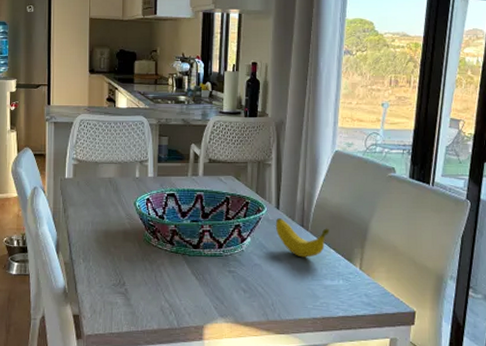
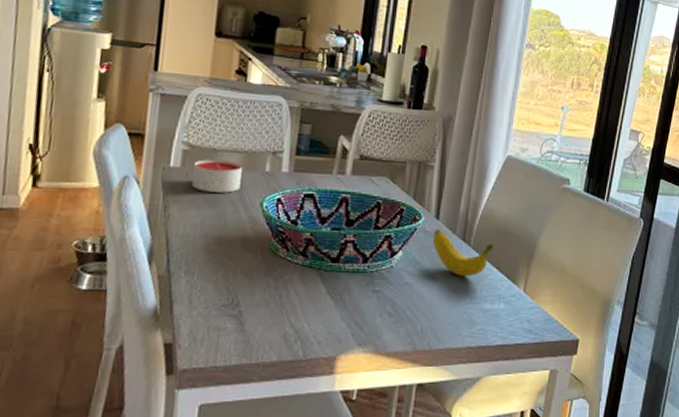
candle: none [83,171,118,196] -> present [192,159,242,193]

